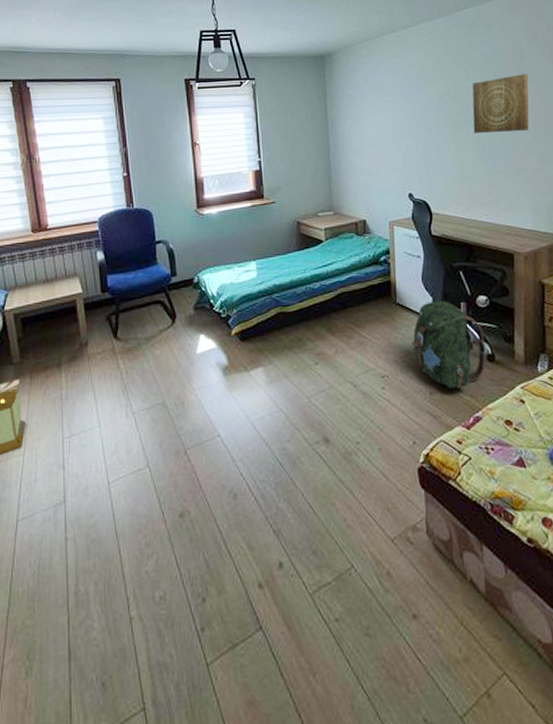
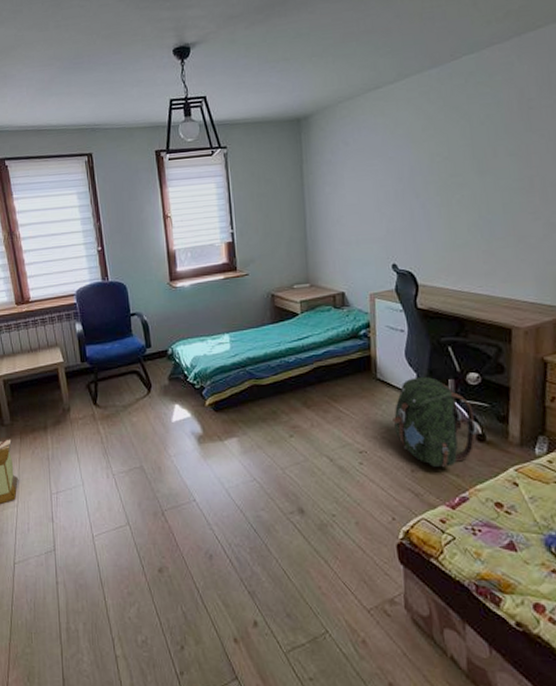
wall art: present [472,74,529,133] -> none [468,127,538,197]

